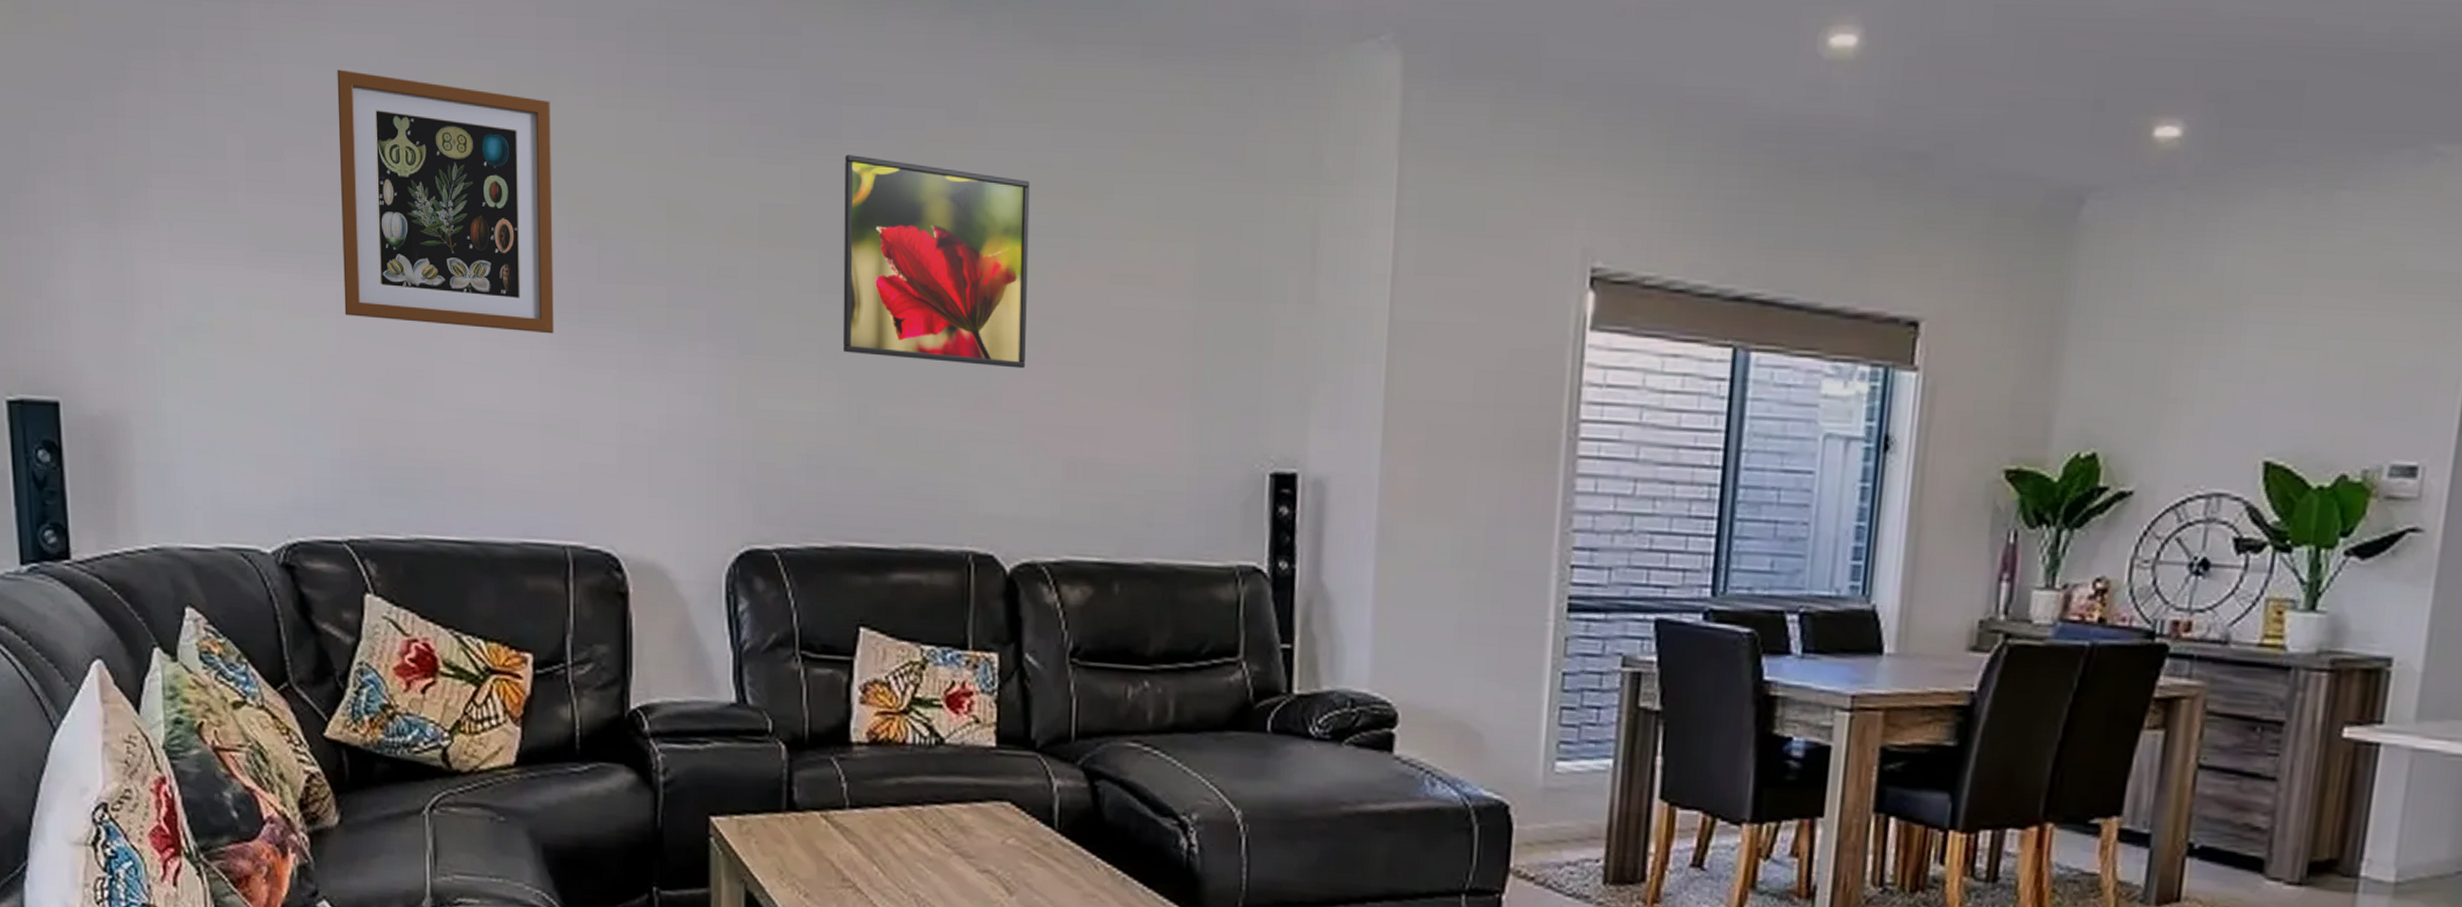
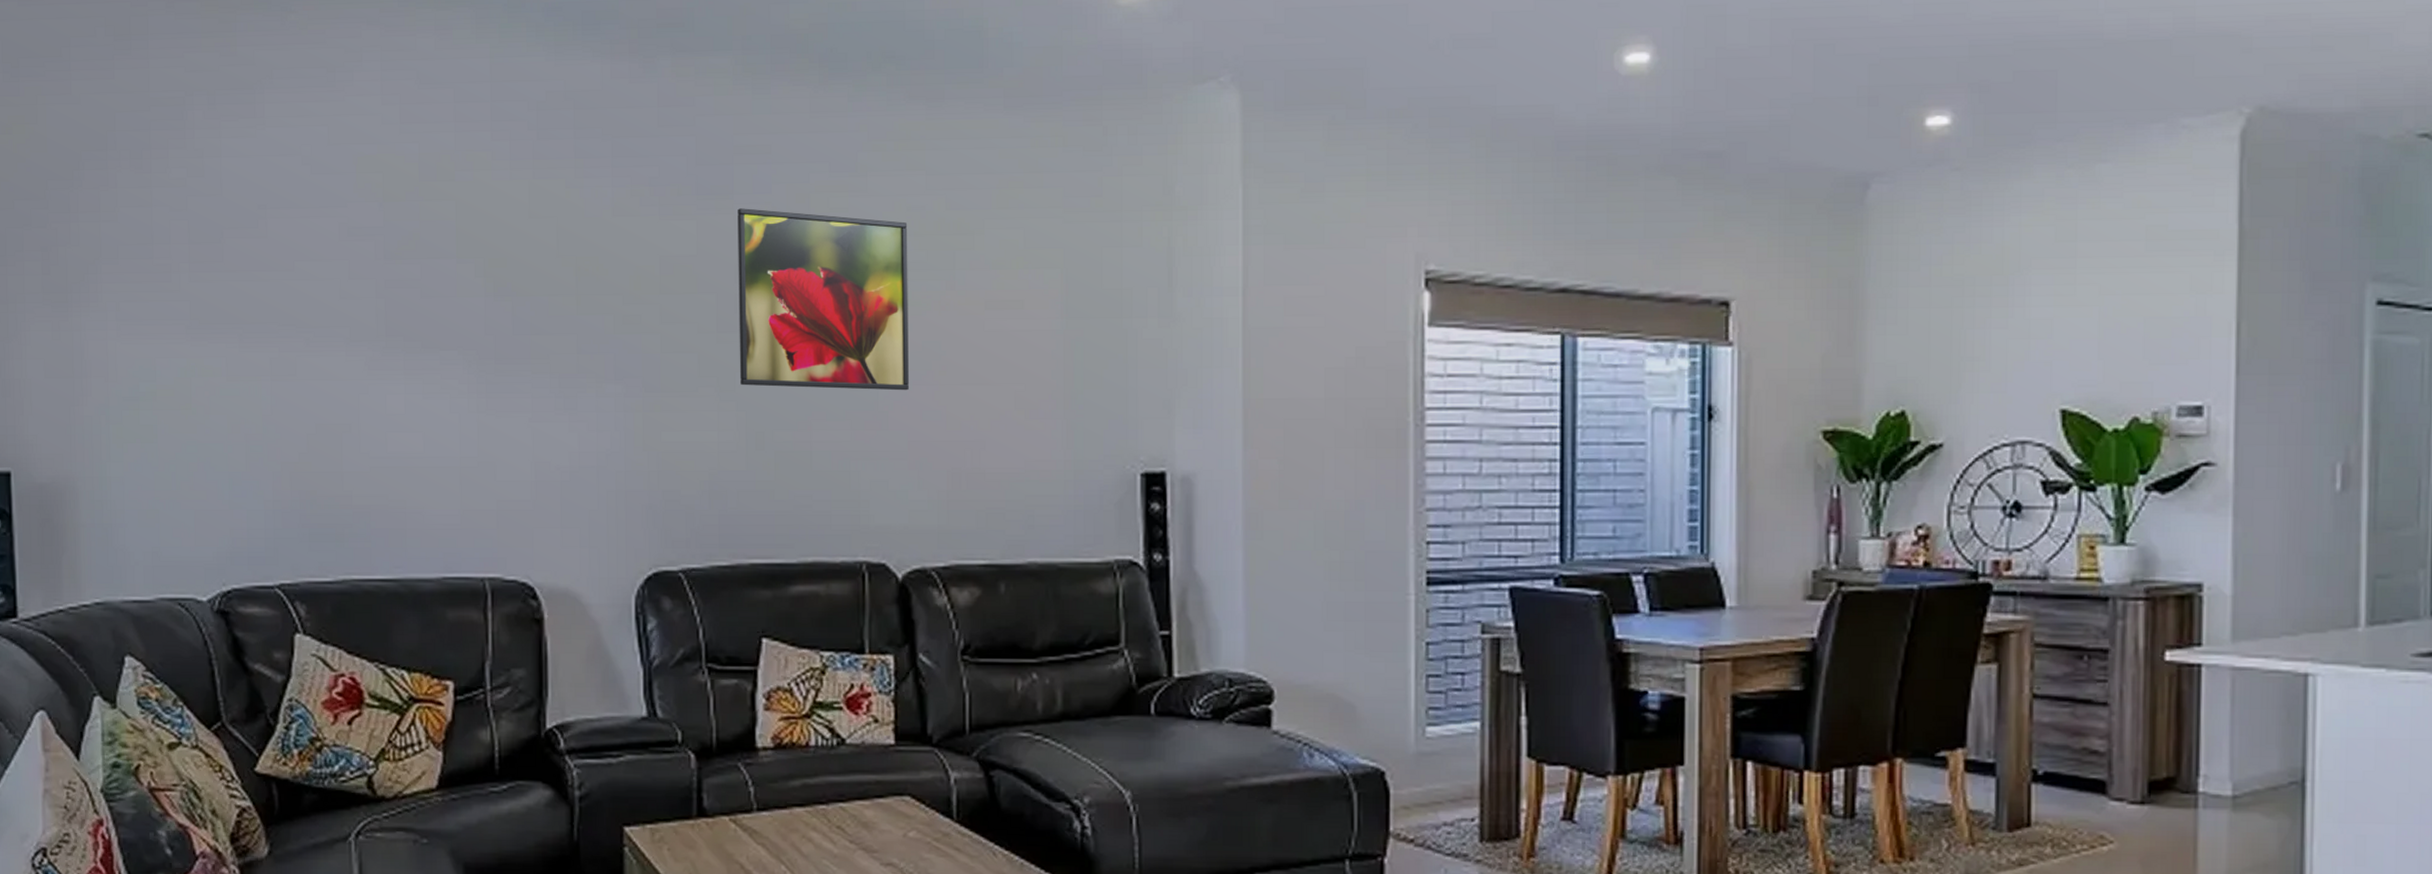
wall art: present [337,69,554,334] -> none [272,159,472,384]

